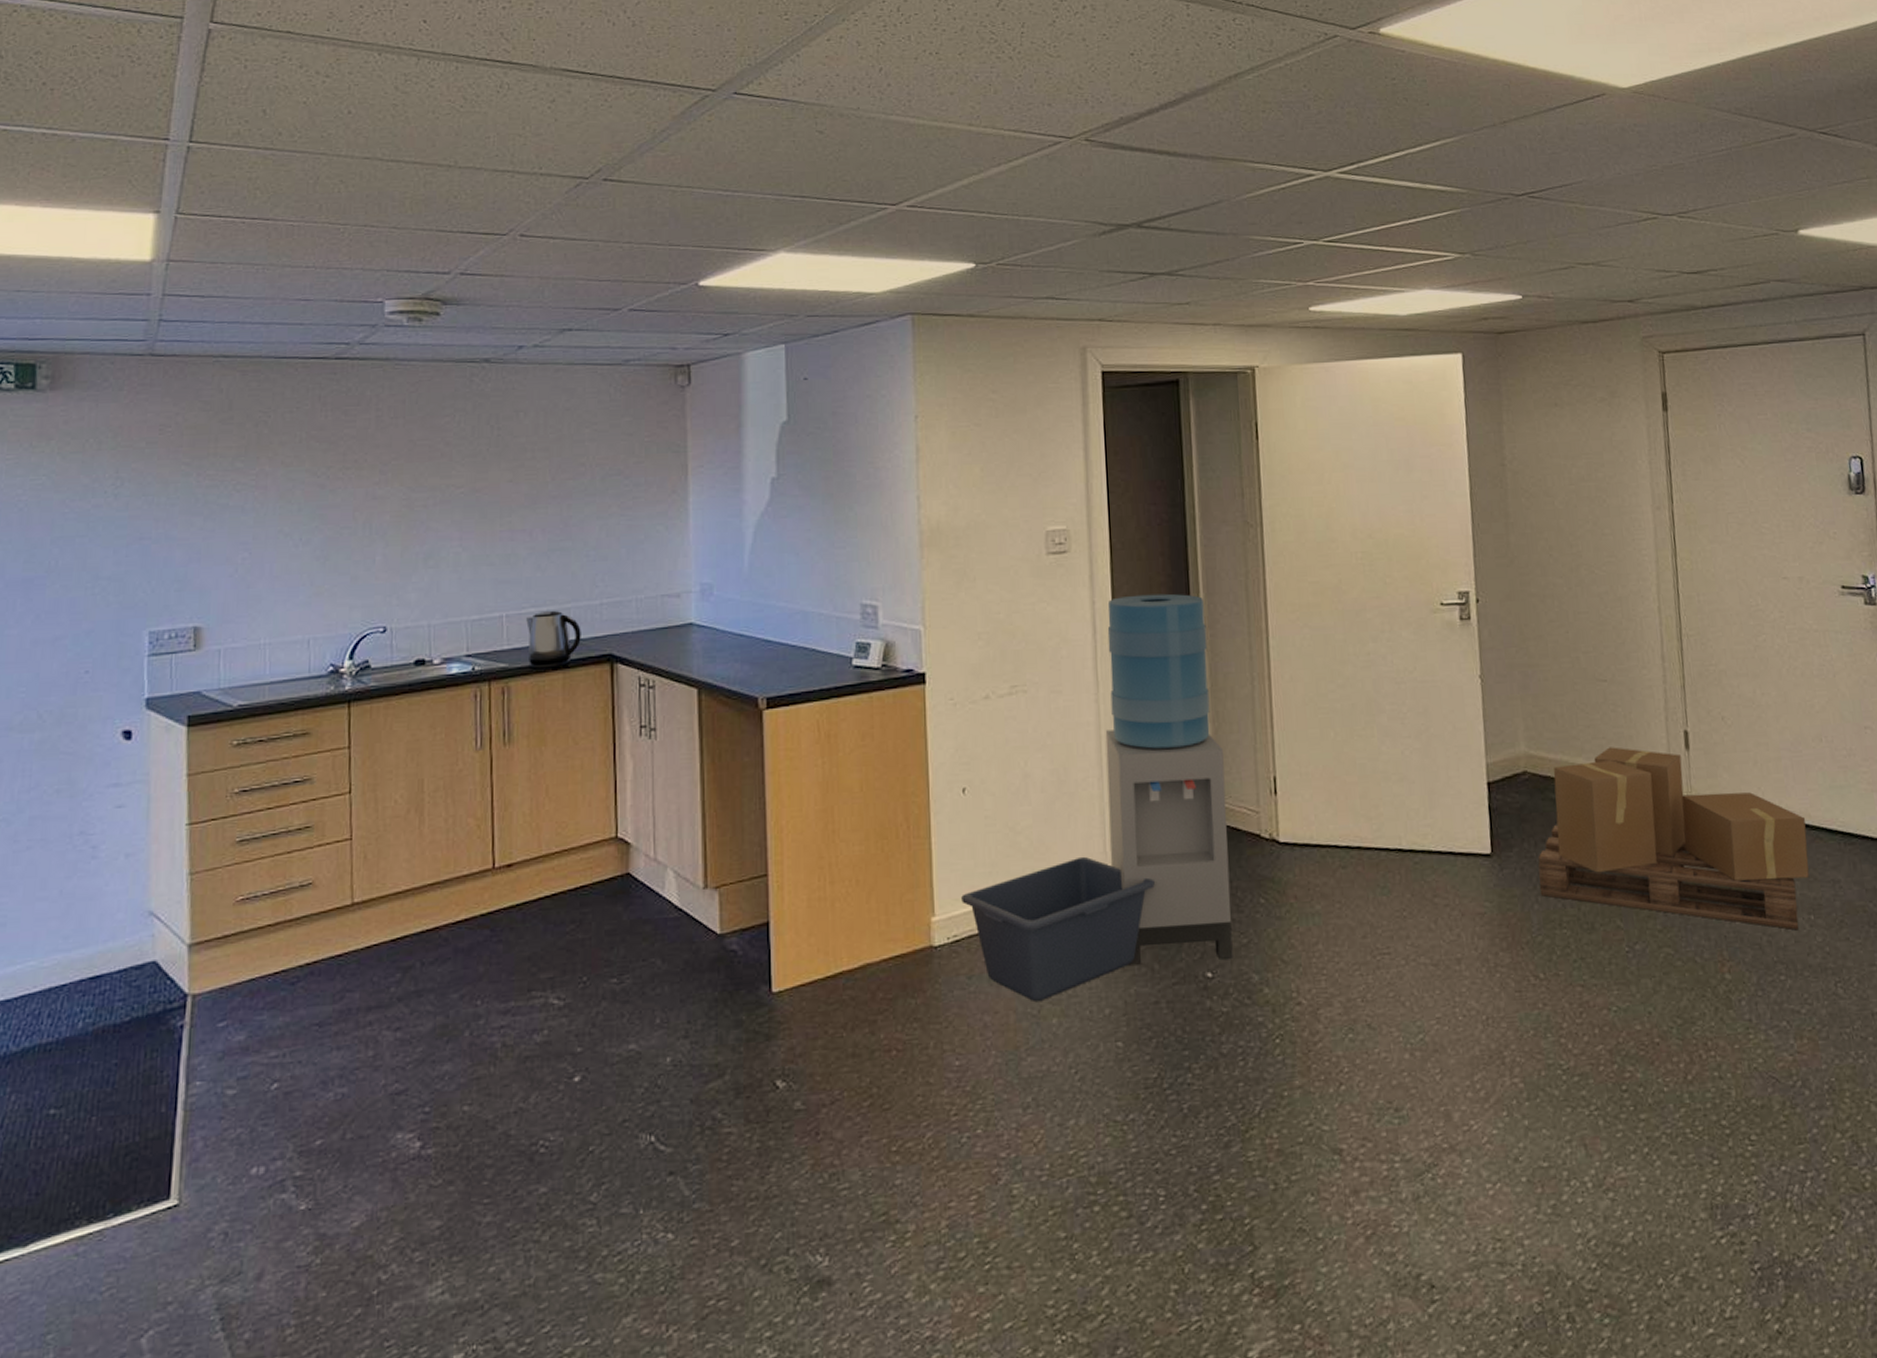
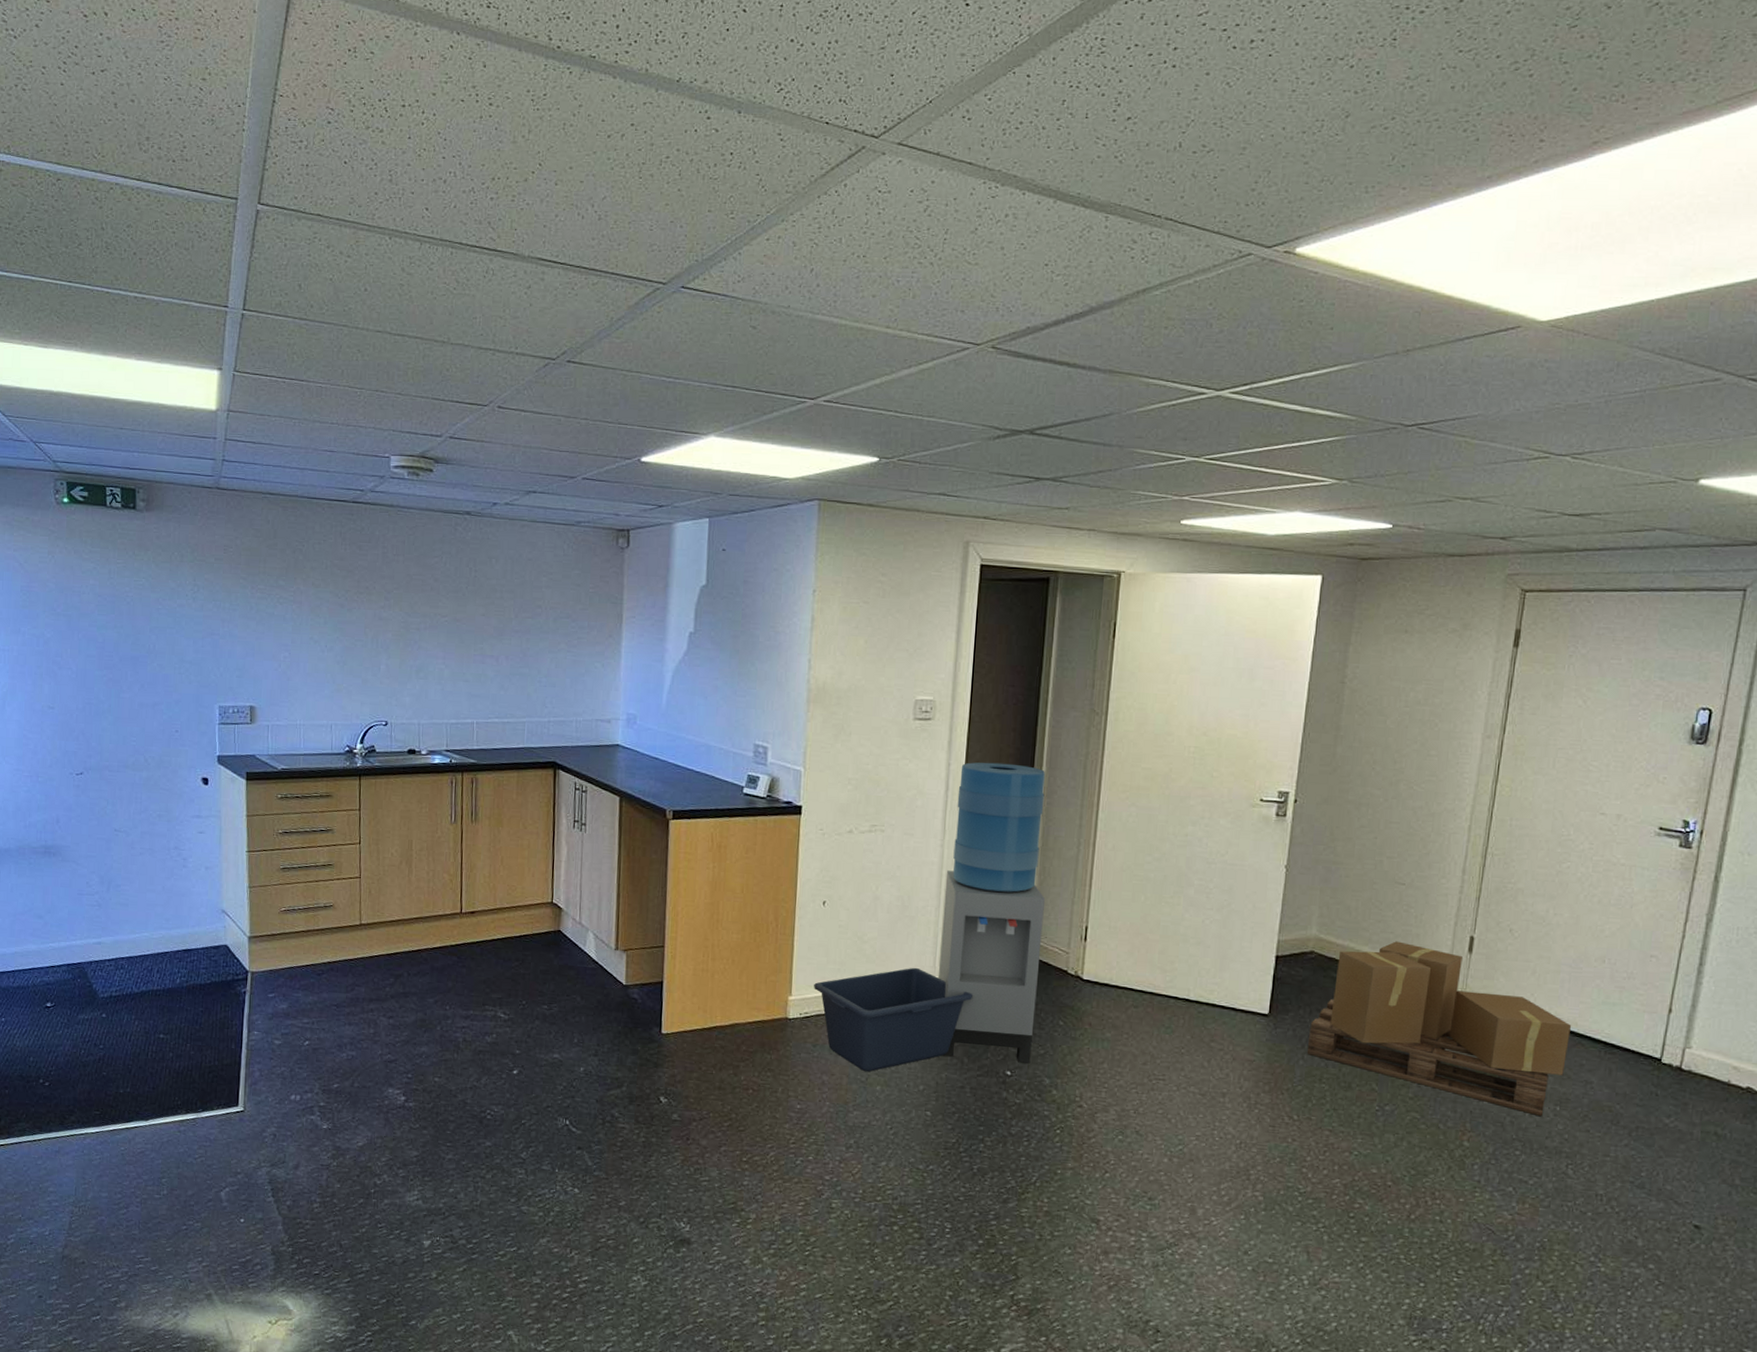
kettle: present [526,610,581,670] -> none [491,722,533,769]

